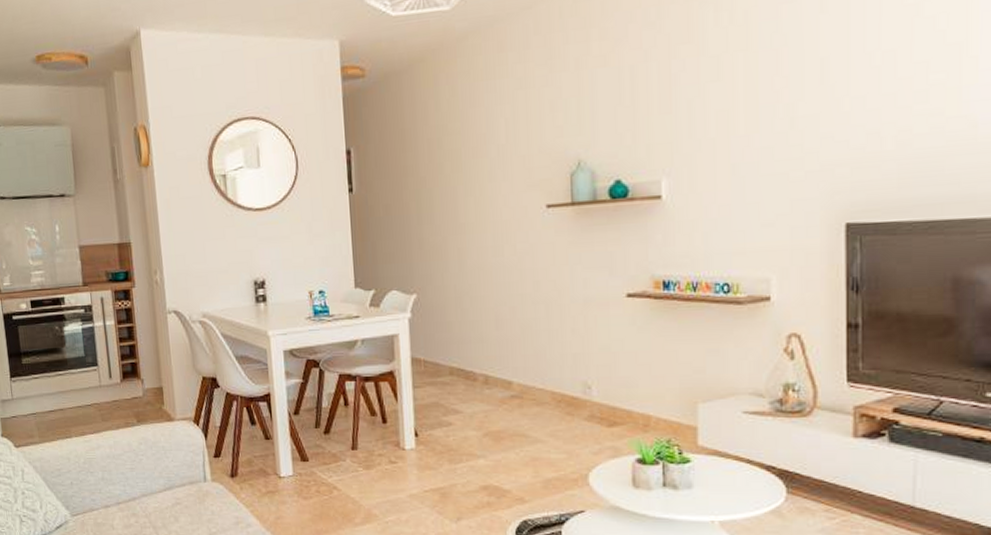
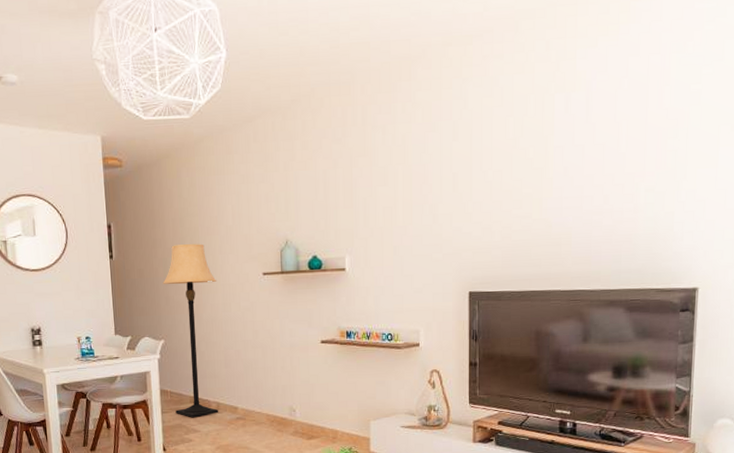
lamp: none [415,169,487,395] -> present [163,244,219,418]

